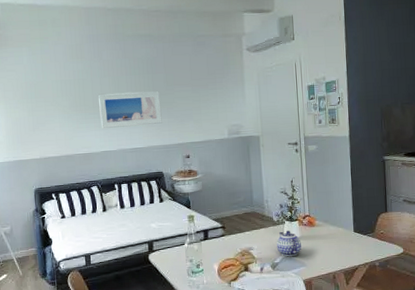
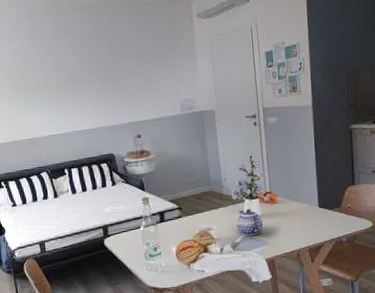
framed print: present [97,91,162,129] -> none [40,68,110,112]

